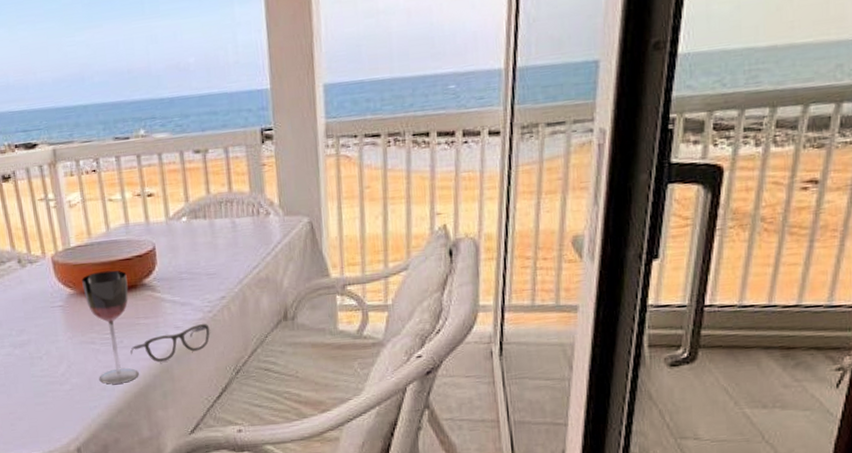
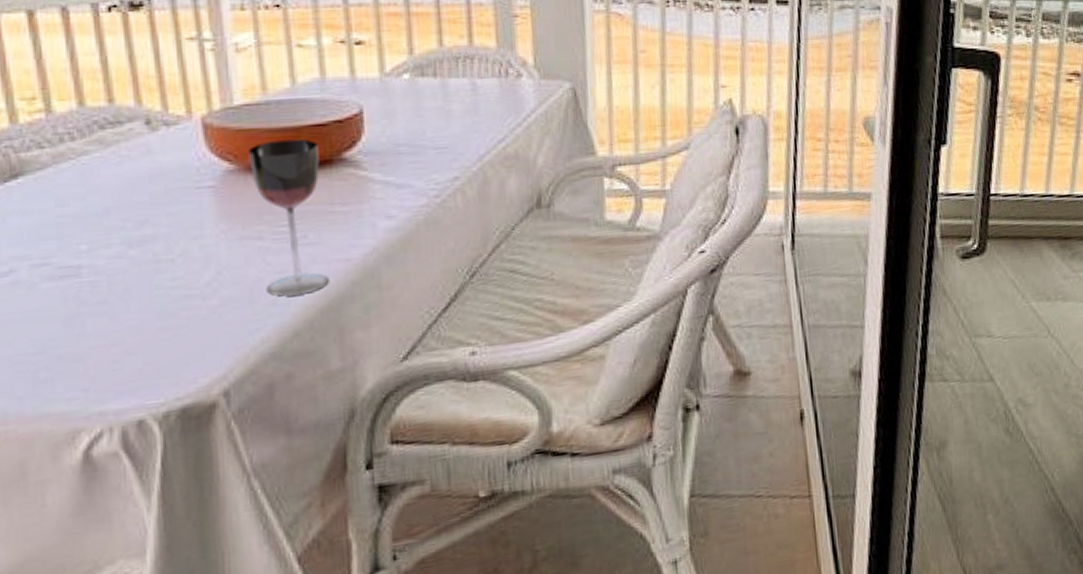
sunglasses: present [129,323,210,362] -> none [316,211,436,264]

